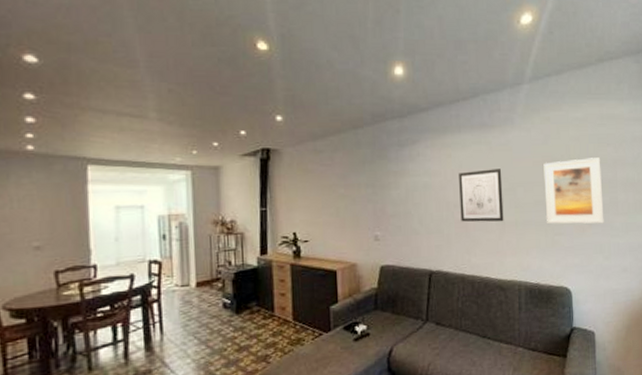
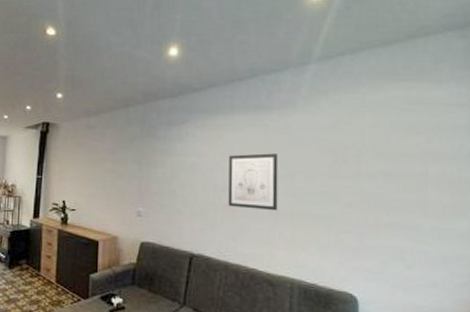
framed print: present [543,157,604,224] -> none [329,147,407,226]

